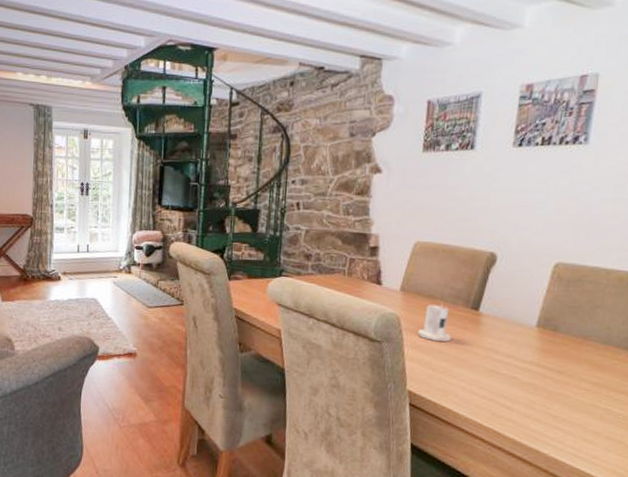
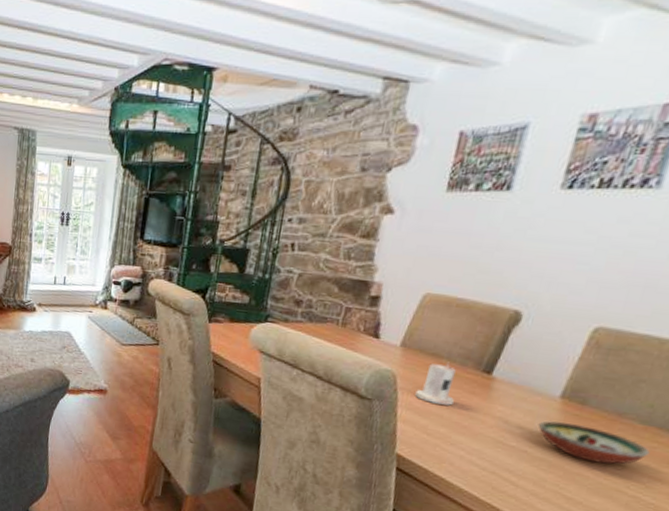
decorative bowl: none [522,348,612,383] -> present [537,420,650,464]

